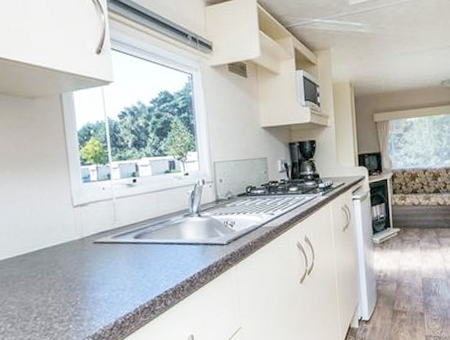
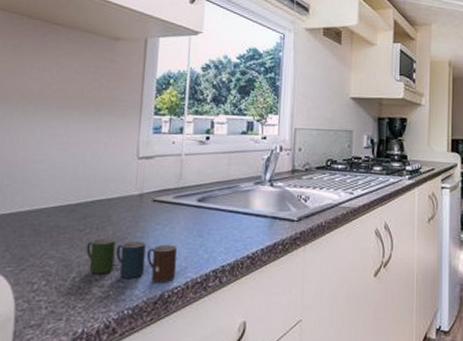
cup: none [41,278,126,313] -> present [86,237,177,283]

